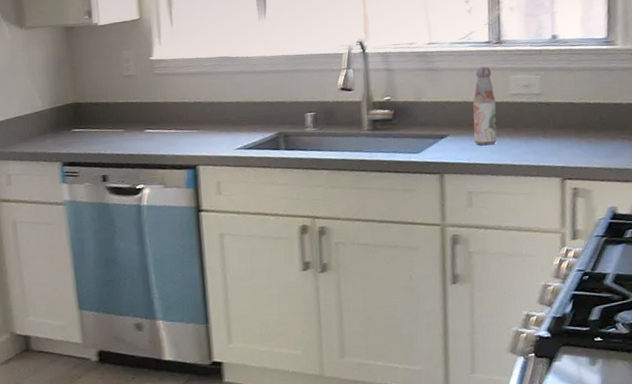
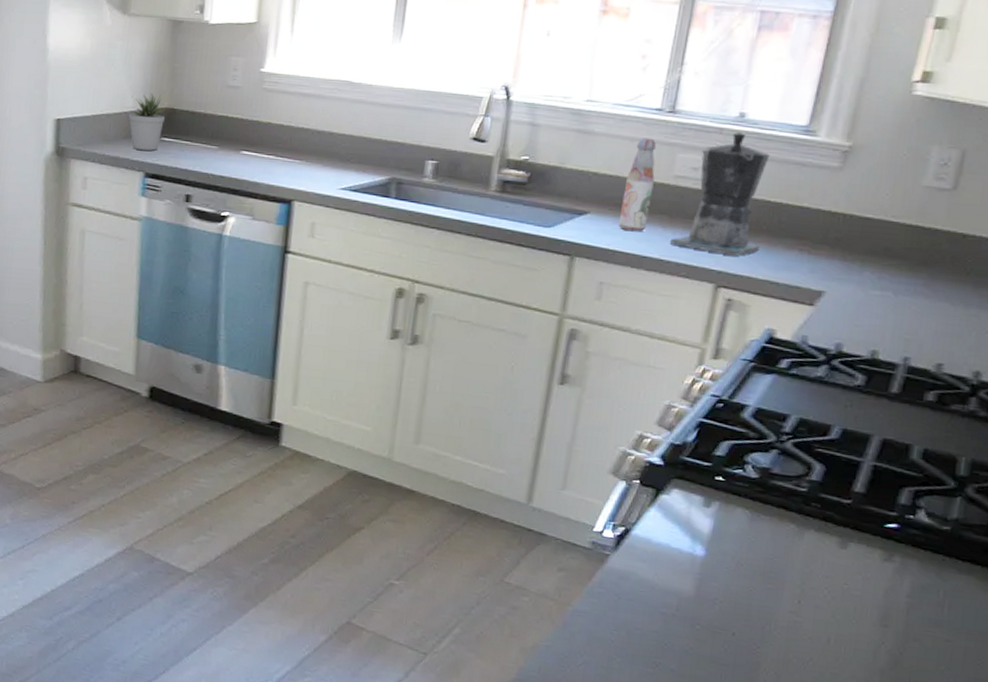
potted plant: none [39,92,72,143] -> present [128,93,165,151]
coffee maker: none [519,51,590,152] -> present [670,132,770,256]

